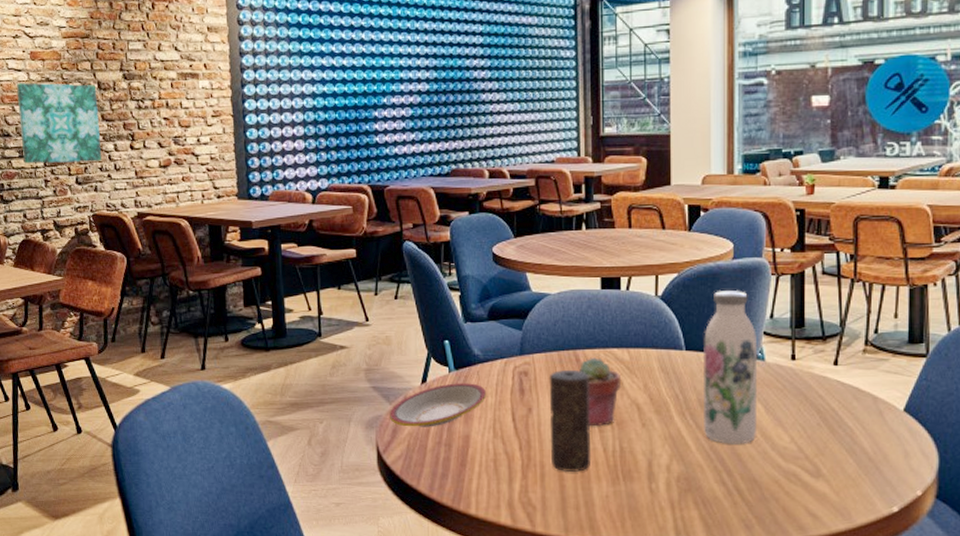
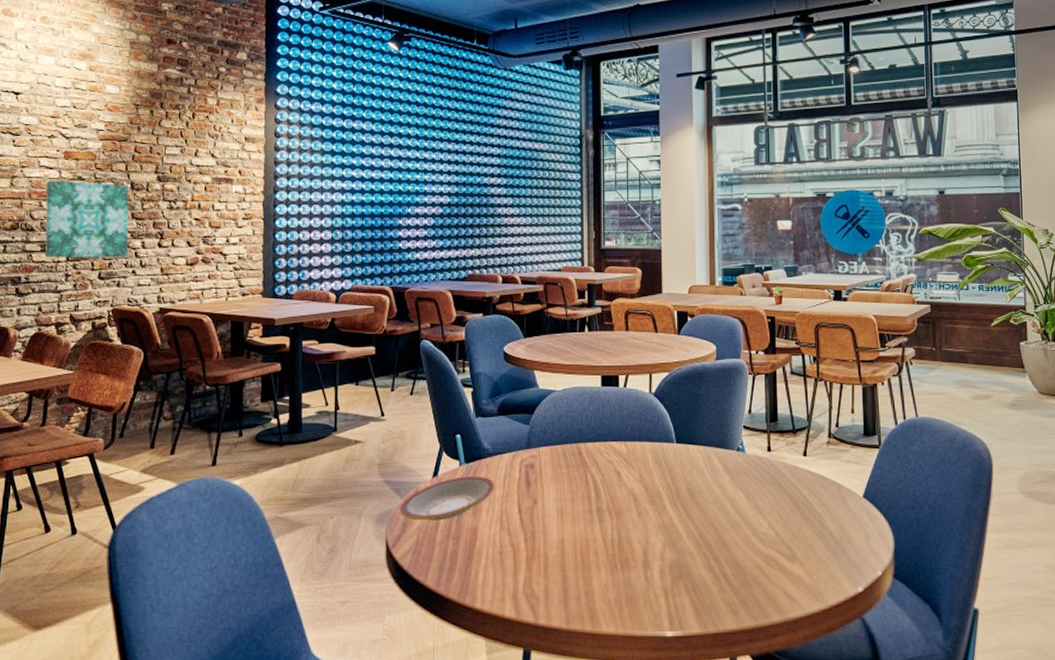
candle: present [549,369,590,473] -> none [553,462,591,563]
potted succulent: present [579,357,622,426] -> none [581,450,620,516]
water bottle: present [702,289,758,444] -> none [691,387,740,531]

